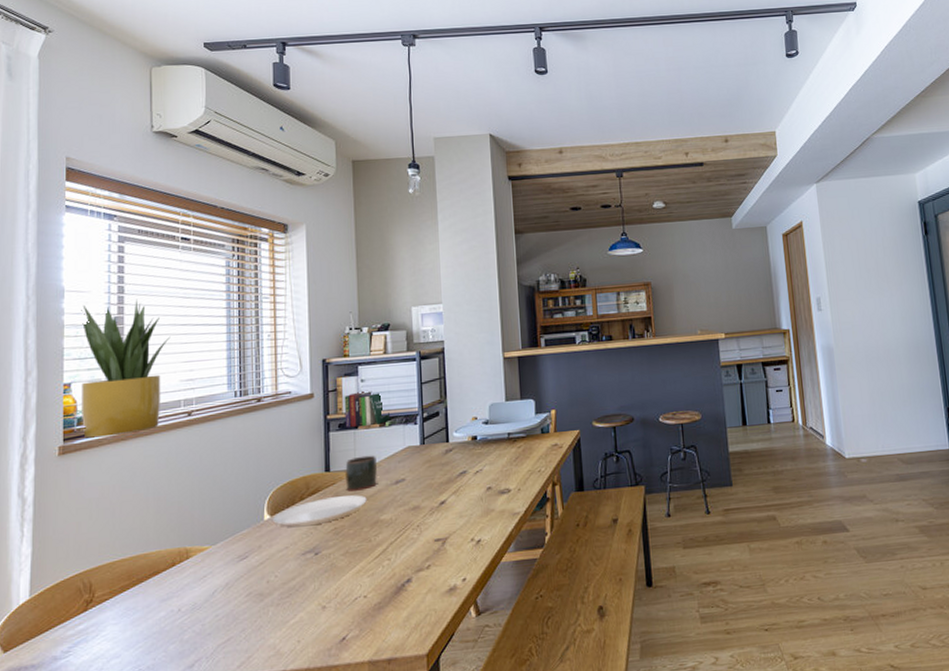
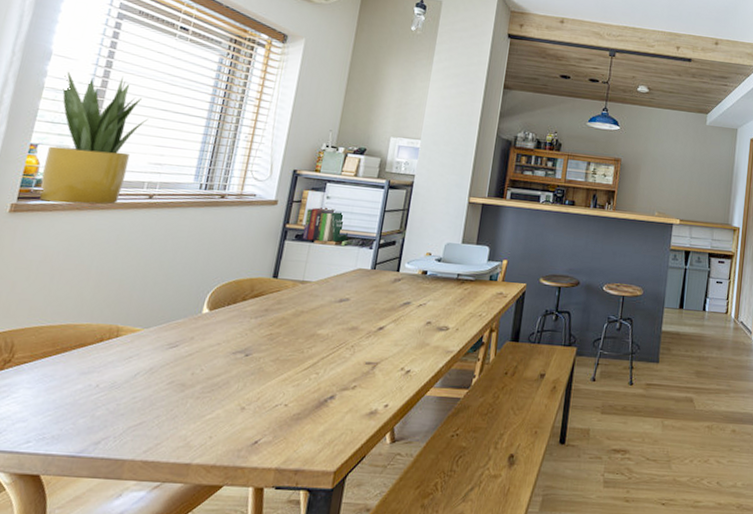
plate: present [273,495,367,528] -> none [211,303,308,327]
mug: present [345,455,378,492] -> none [290,269,326,303]

